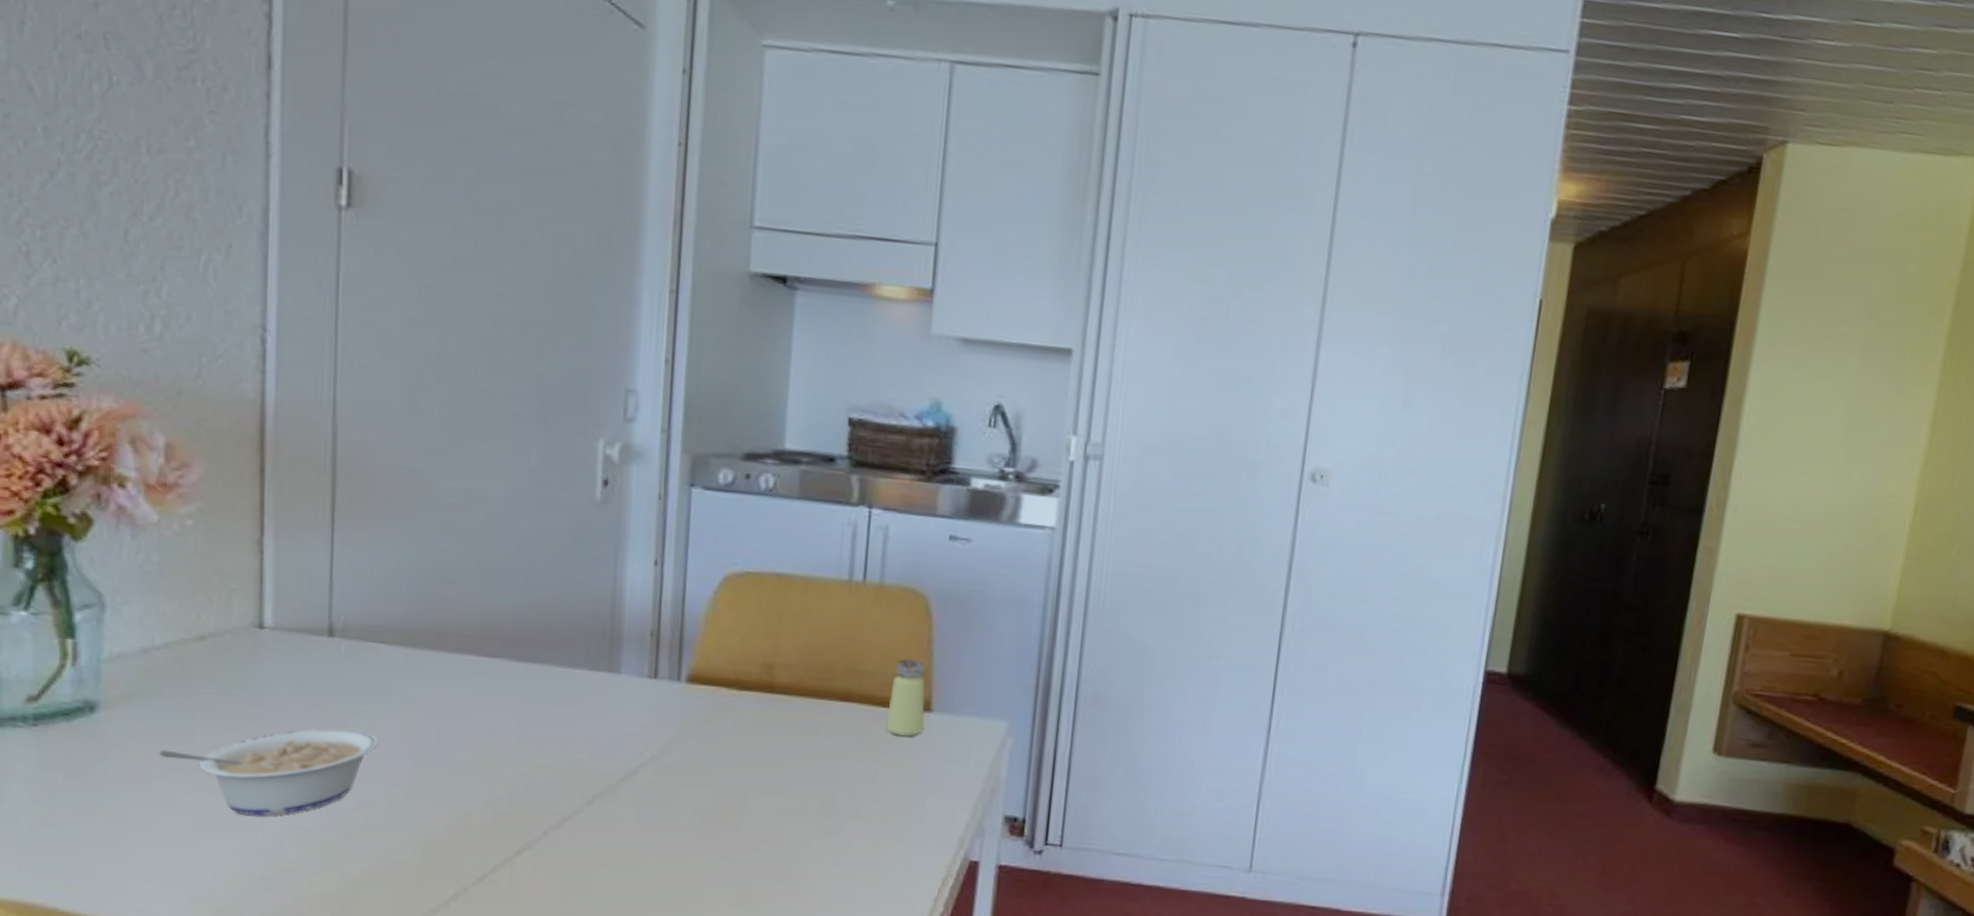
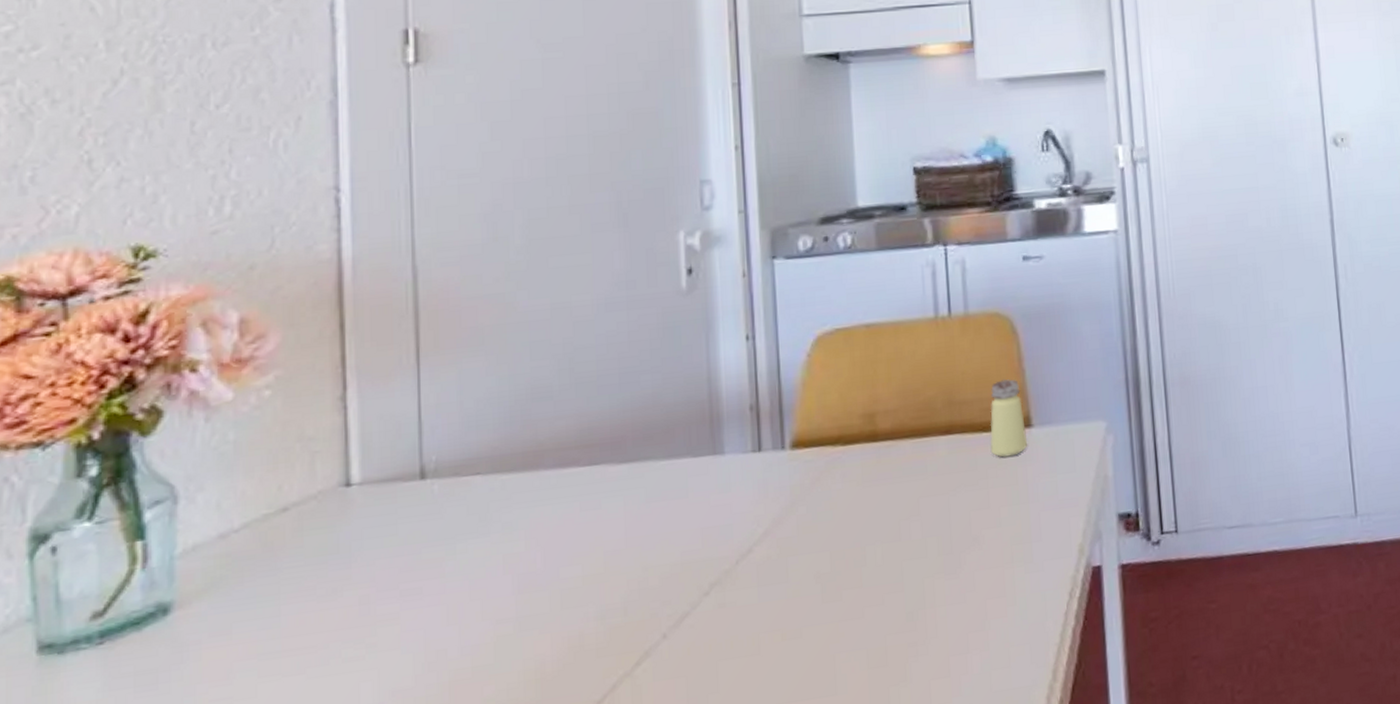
legume: present [159,727,380,816] -> none [242,570,482,691]

